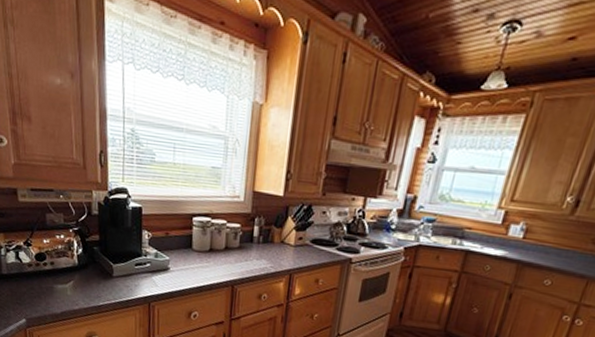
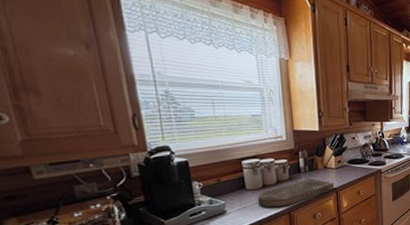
cutting board: none [201,250,289,278] -> present [257,178,334,208]

